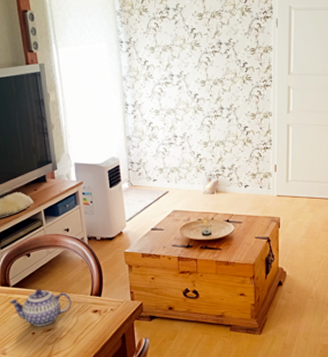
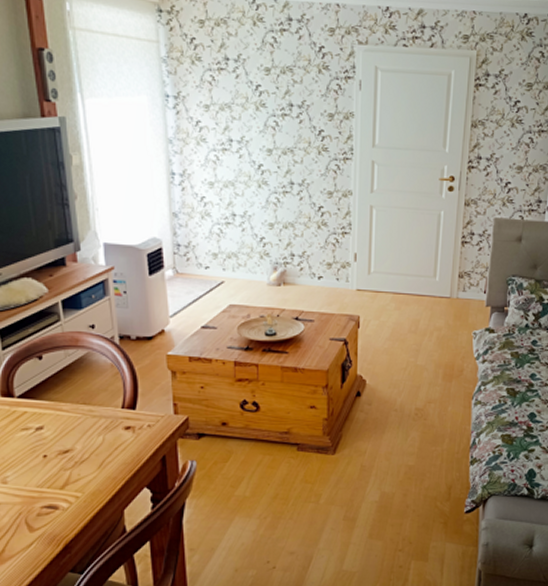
teapot: present [9,289,72,327] -> none [12,400,97,448]

